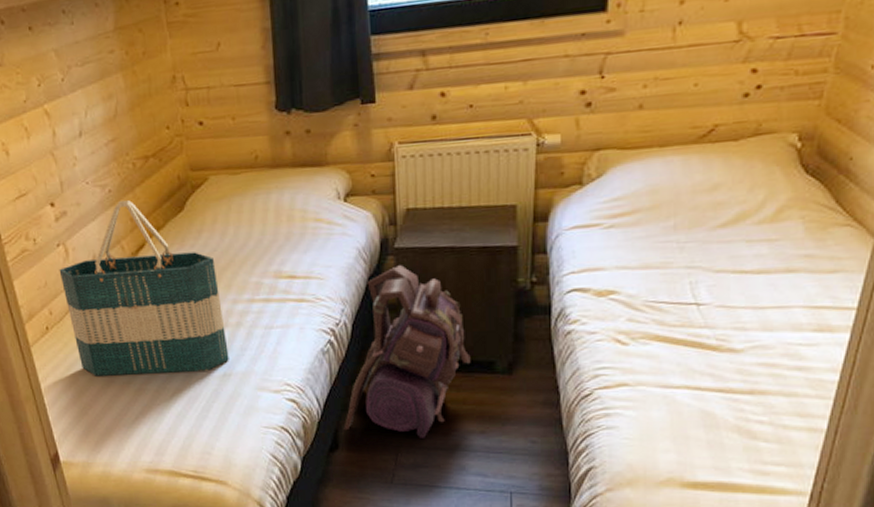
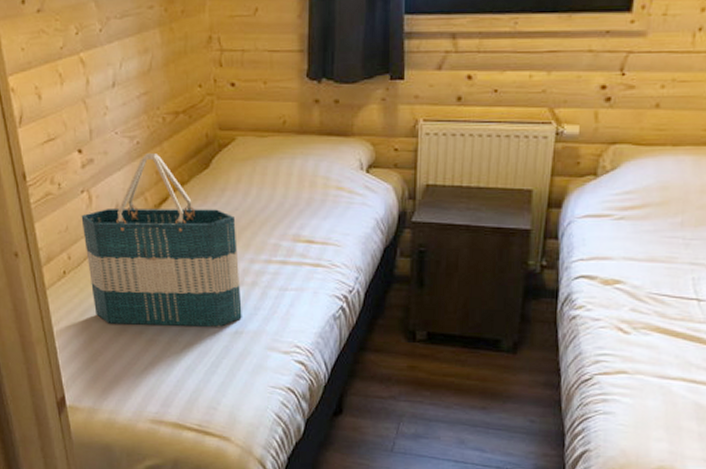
backpack: present [343,265,471,438] -> none [349,239,478,410]

